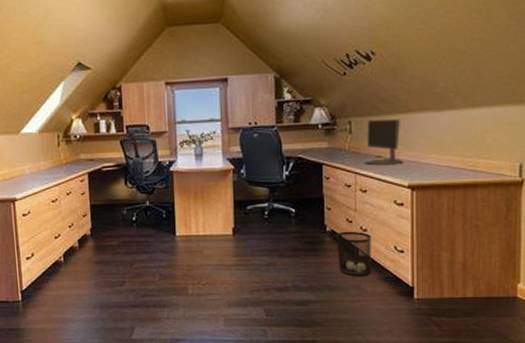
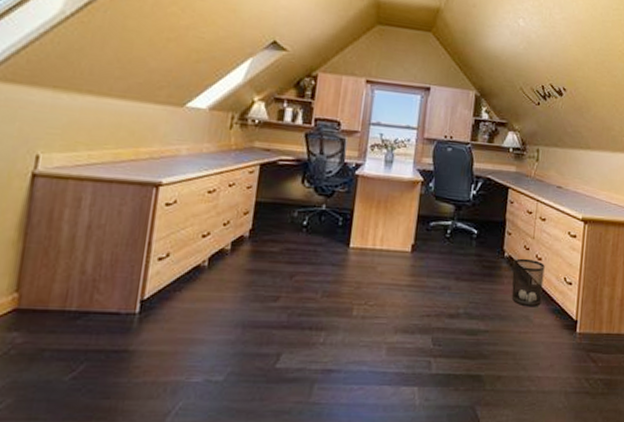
computer monitor: present [365,119,403,166] -> none [547,151,581,198]

